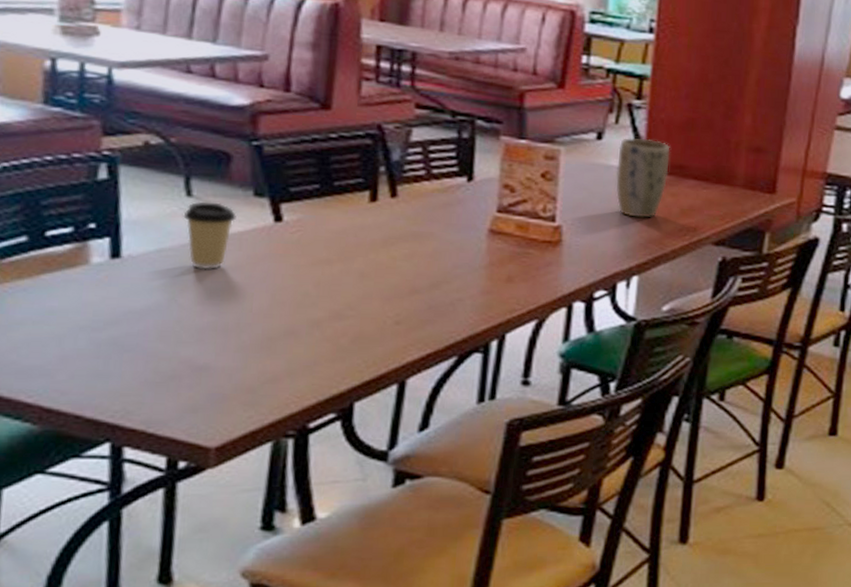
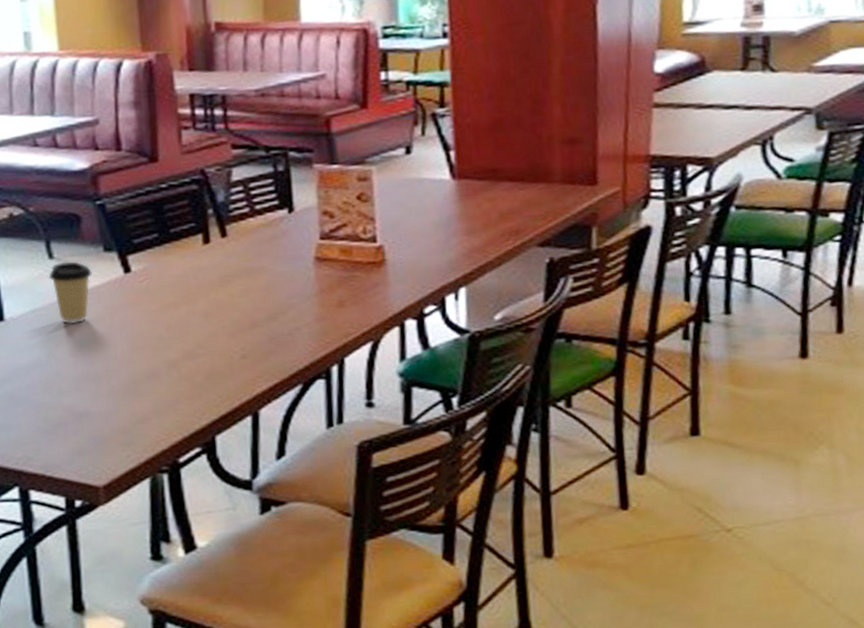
plant pot: present [616,137,670,218] -> none [428,146,482,228]

